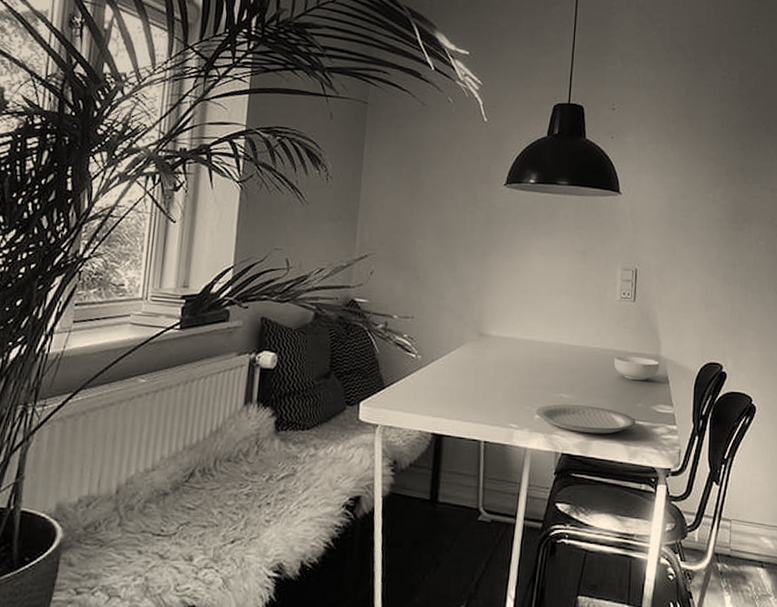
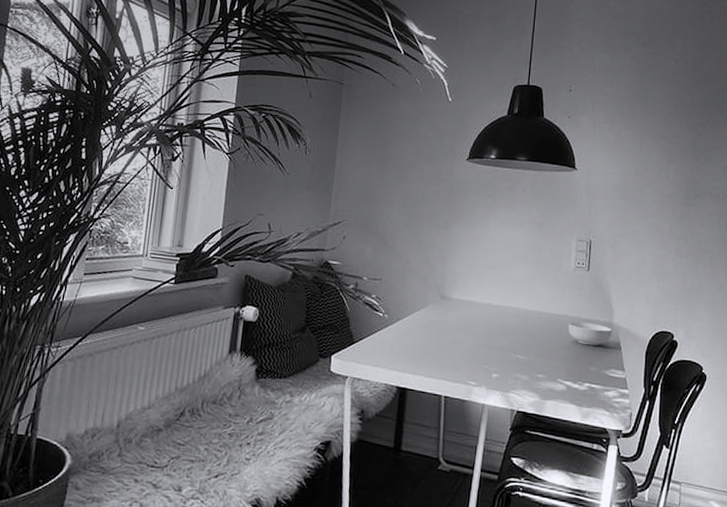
plate: present [536,404,636,434] -> none [494,364,589,395]

